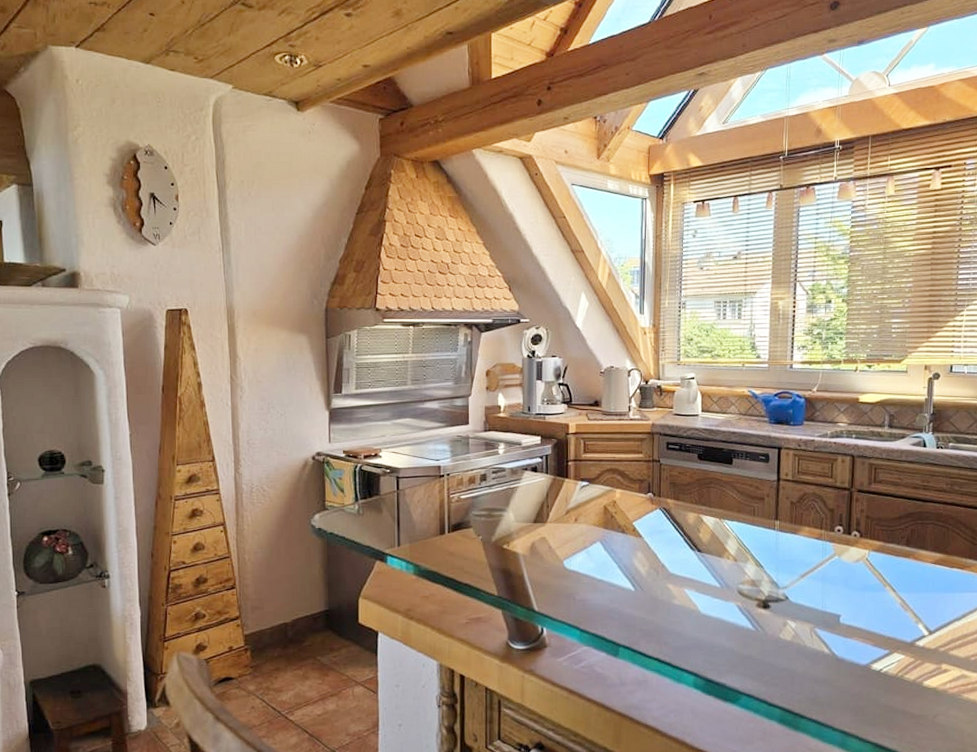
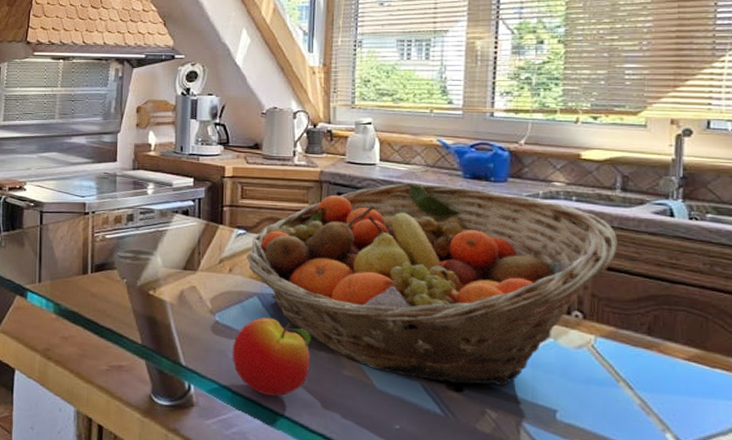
apple: none [579,560,647,630] -> present [232,317,311,397]
fruit basket: none [589,430,885,602] -> present [246,183,618,387]

